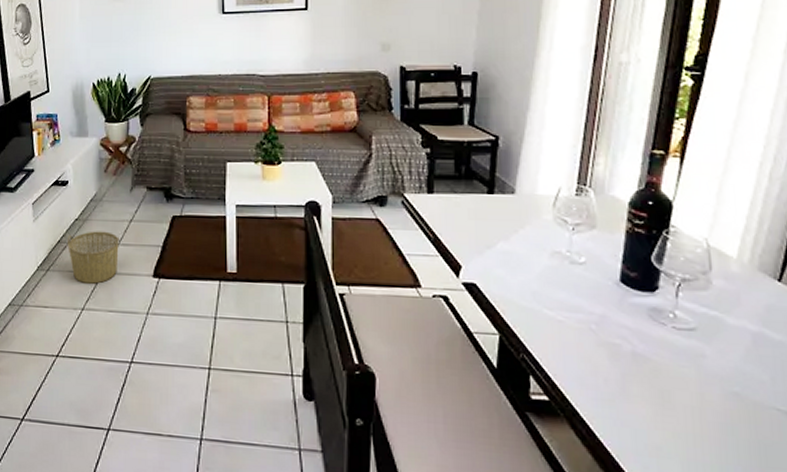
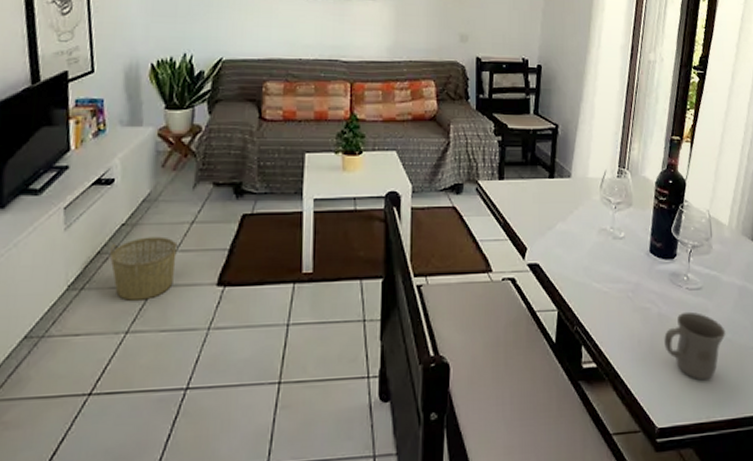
mug: none [640,353,732,436] -> present [664,311,726,381]

